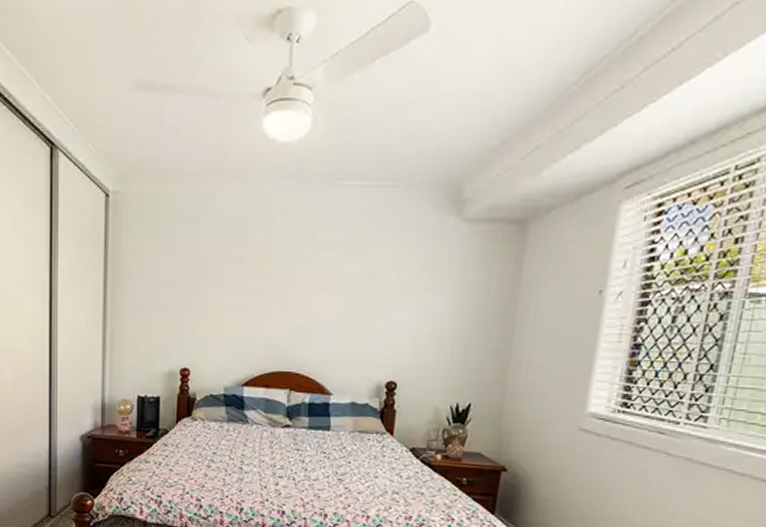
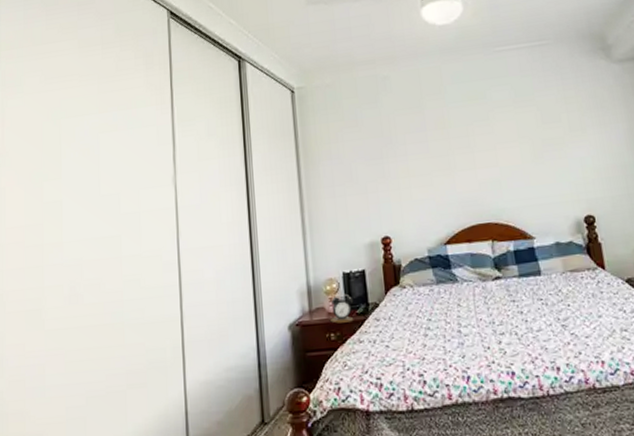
alarm clock: none [119,415,144,443] -> present [329,294,354,324]

